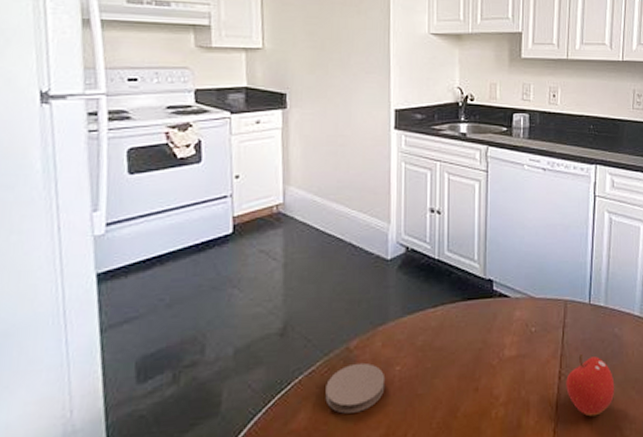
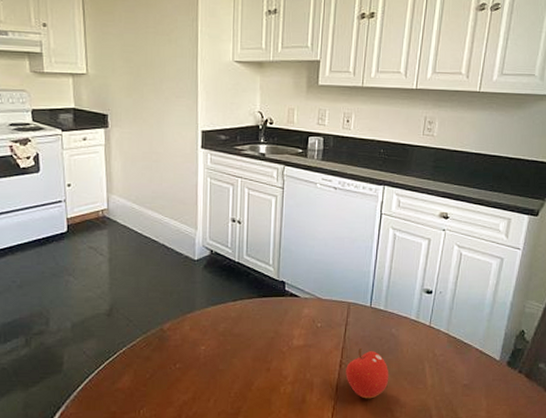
coaster: present [325,362,386,414] -> none [144,341,193,379]

